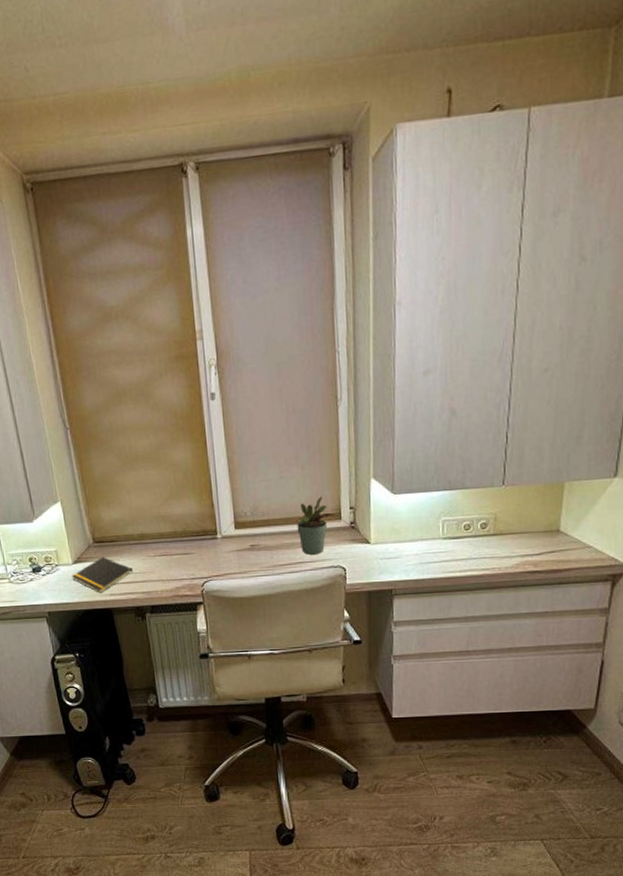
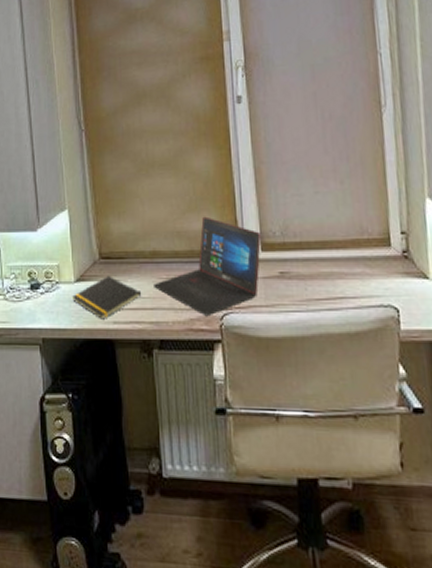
laptop: none [143,502,235,584] -> present [154,216,262,315]
potted plant: present [295,496,334,556] -> none [334,216,382,290]

